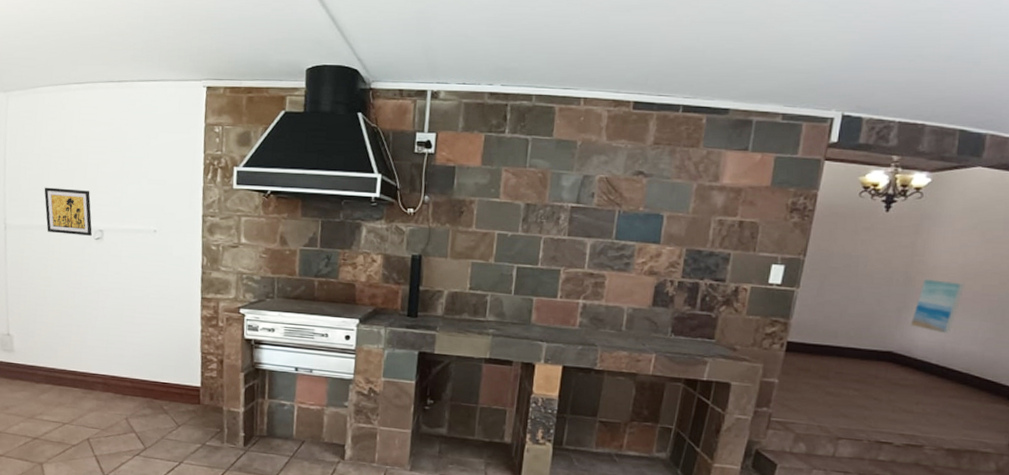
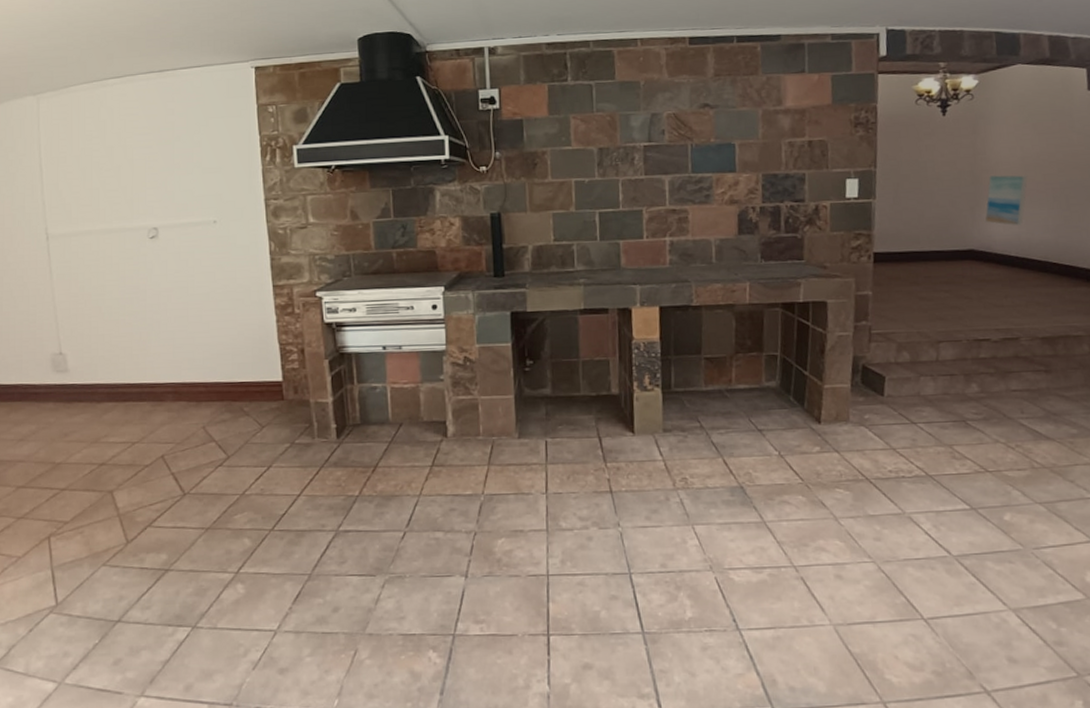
wall art: present [44,187,92,236] -> none [88,188,145,238]

